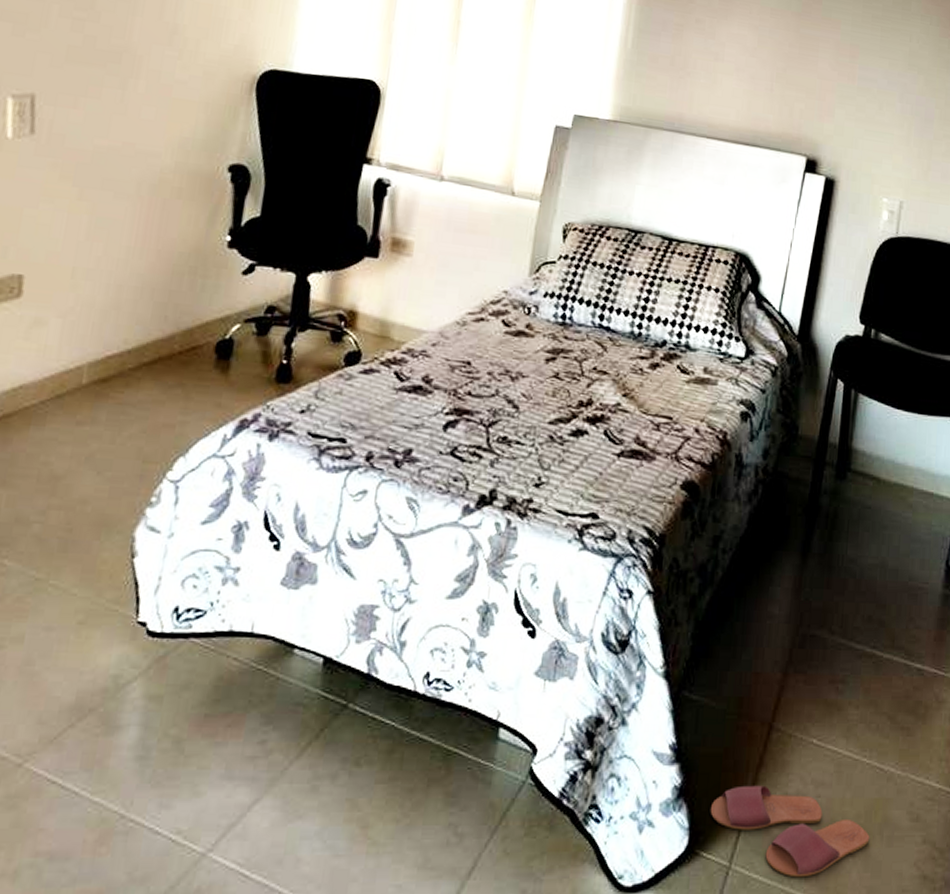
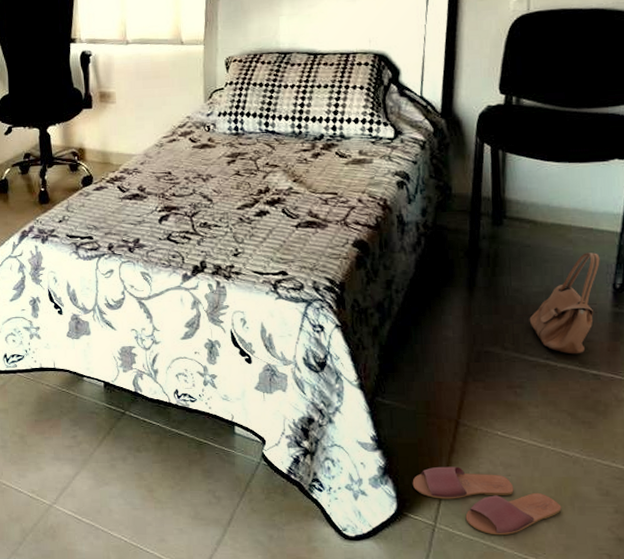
handbag: none [860,521,937,643] -> present [529,253,600,354]

